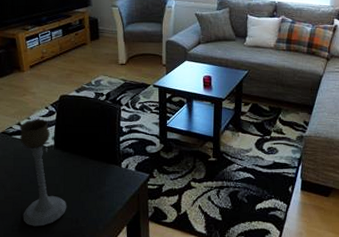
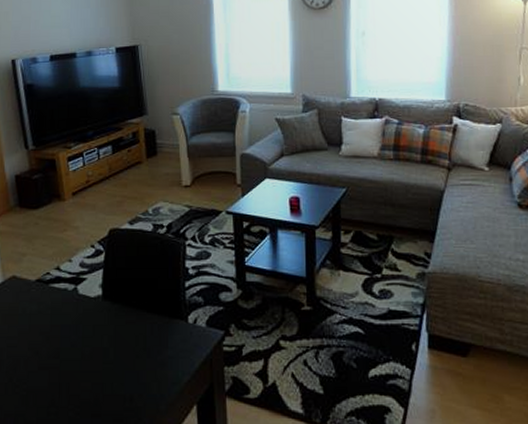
candle holder: present [19,119,67,227] -> none [58,261,119,408]

